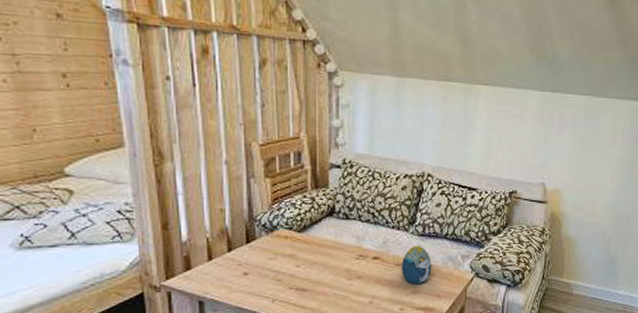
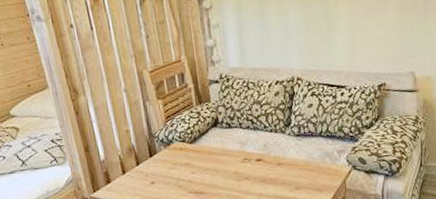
decorative egg: present [401,245,432,285] -> none [282,144,311,181]

